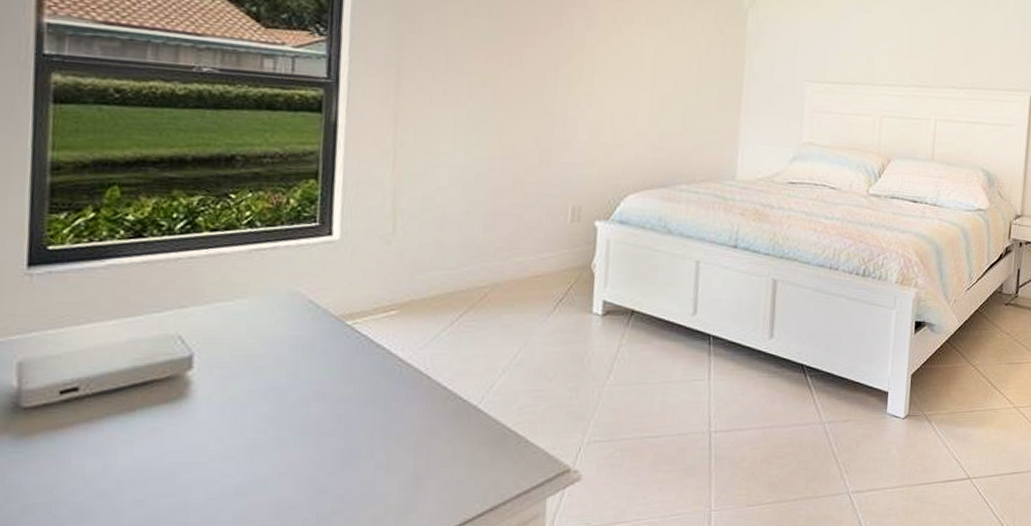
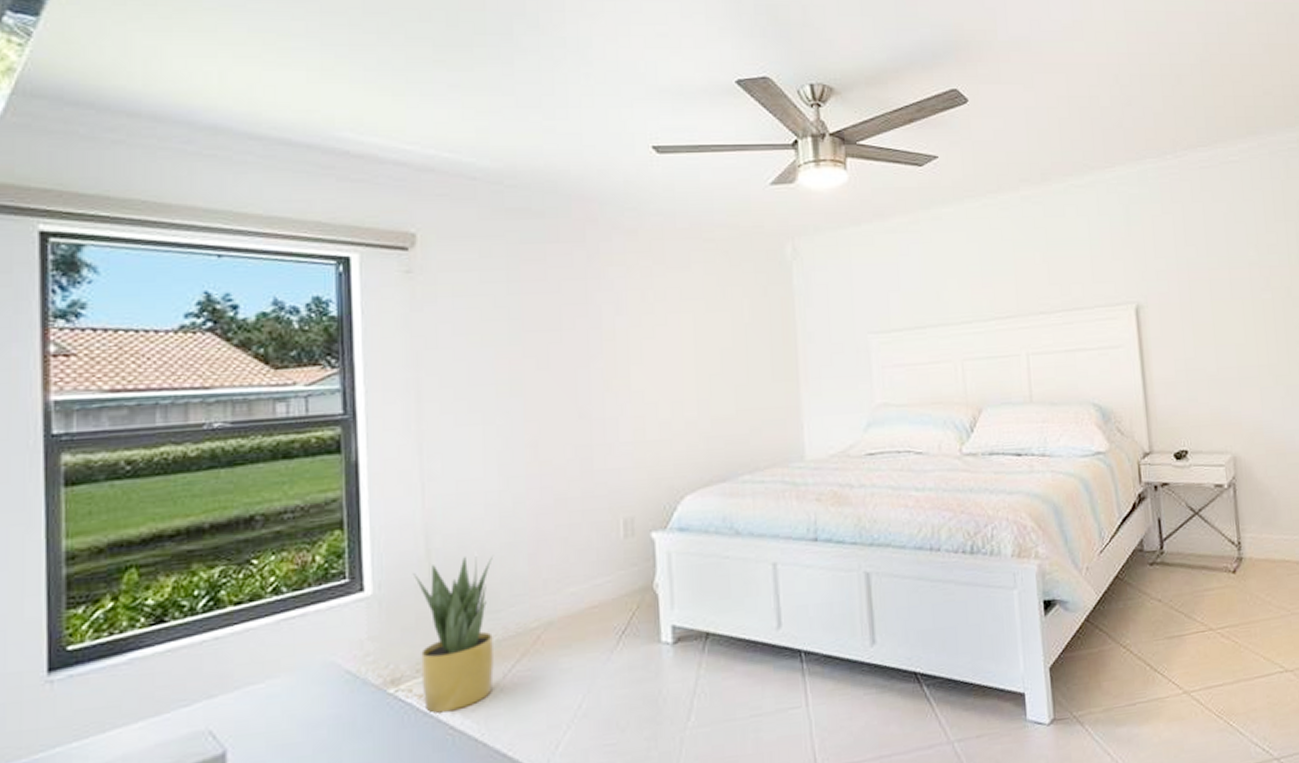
planter: none [377,219,452,346] -> present [412,556,494,714]

